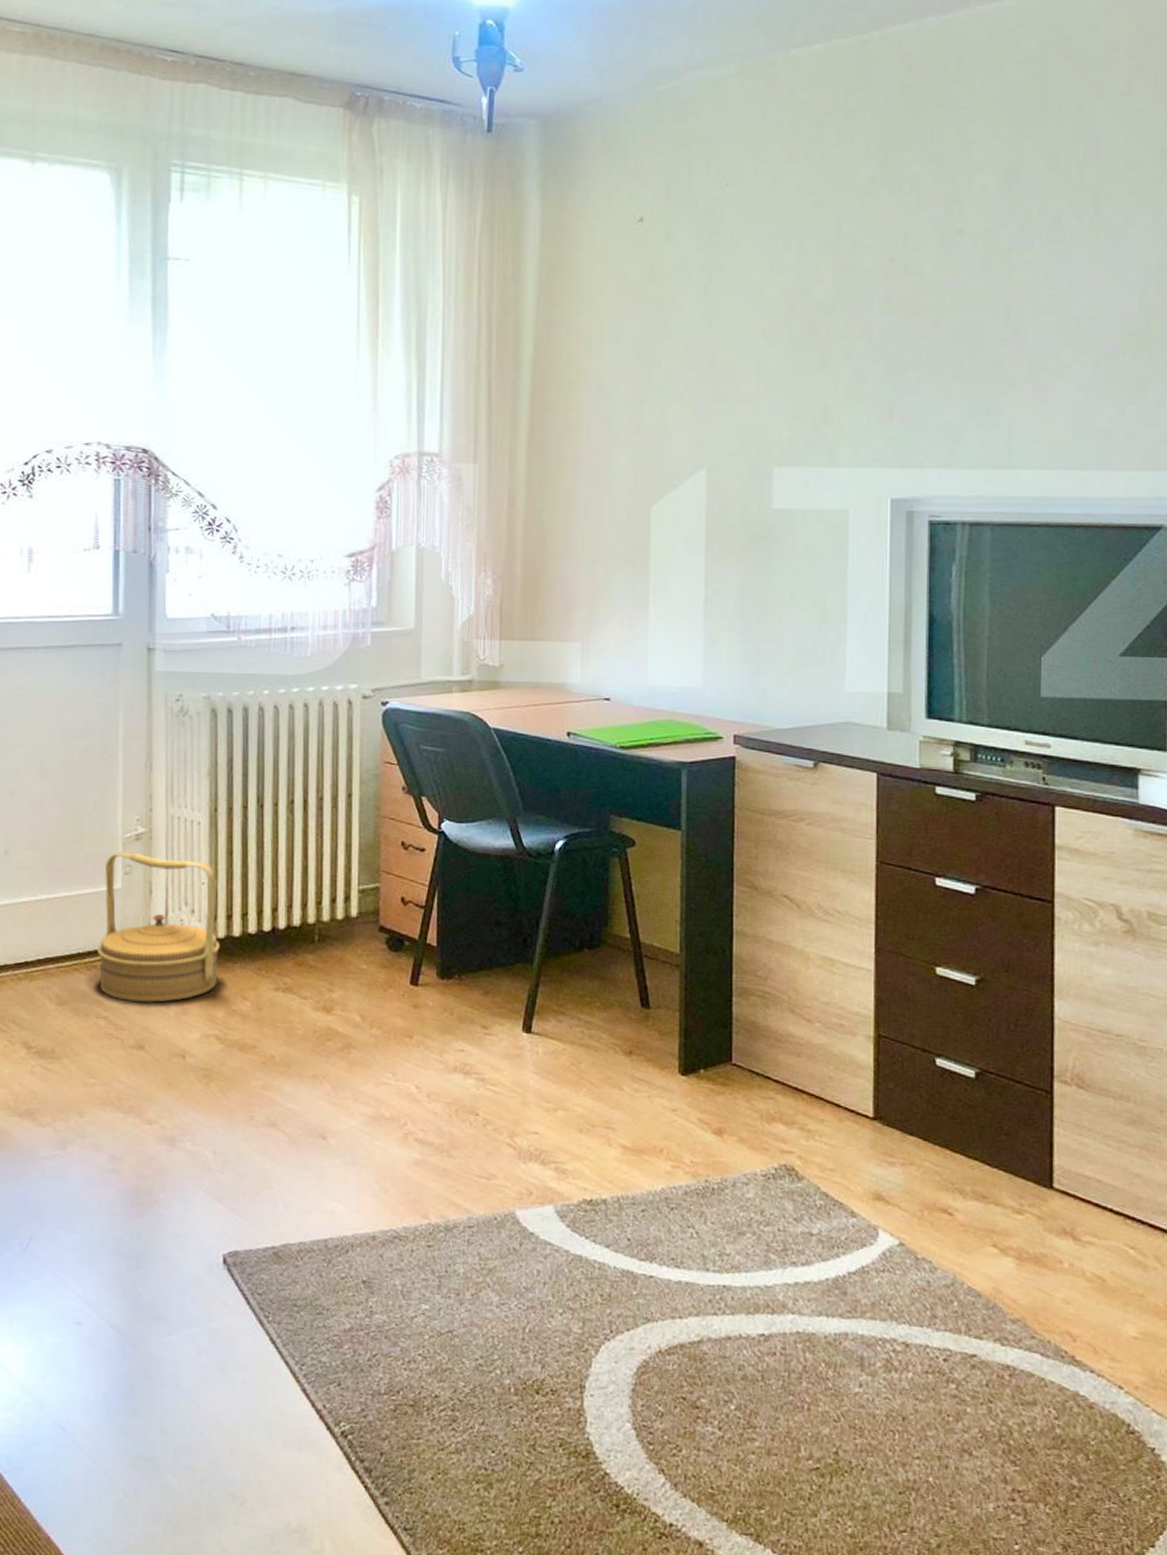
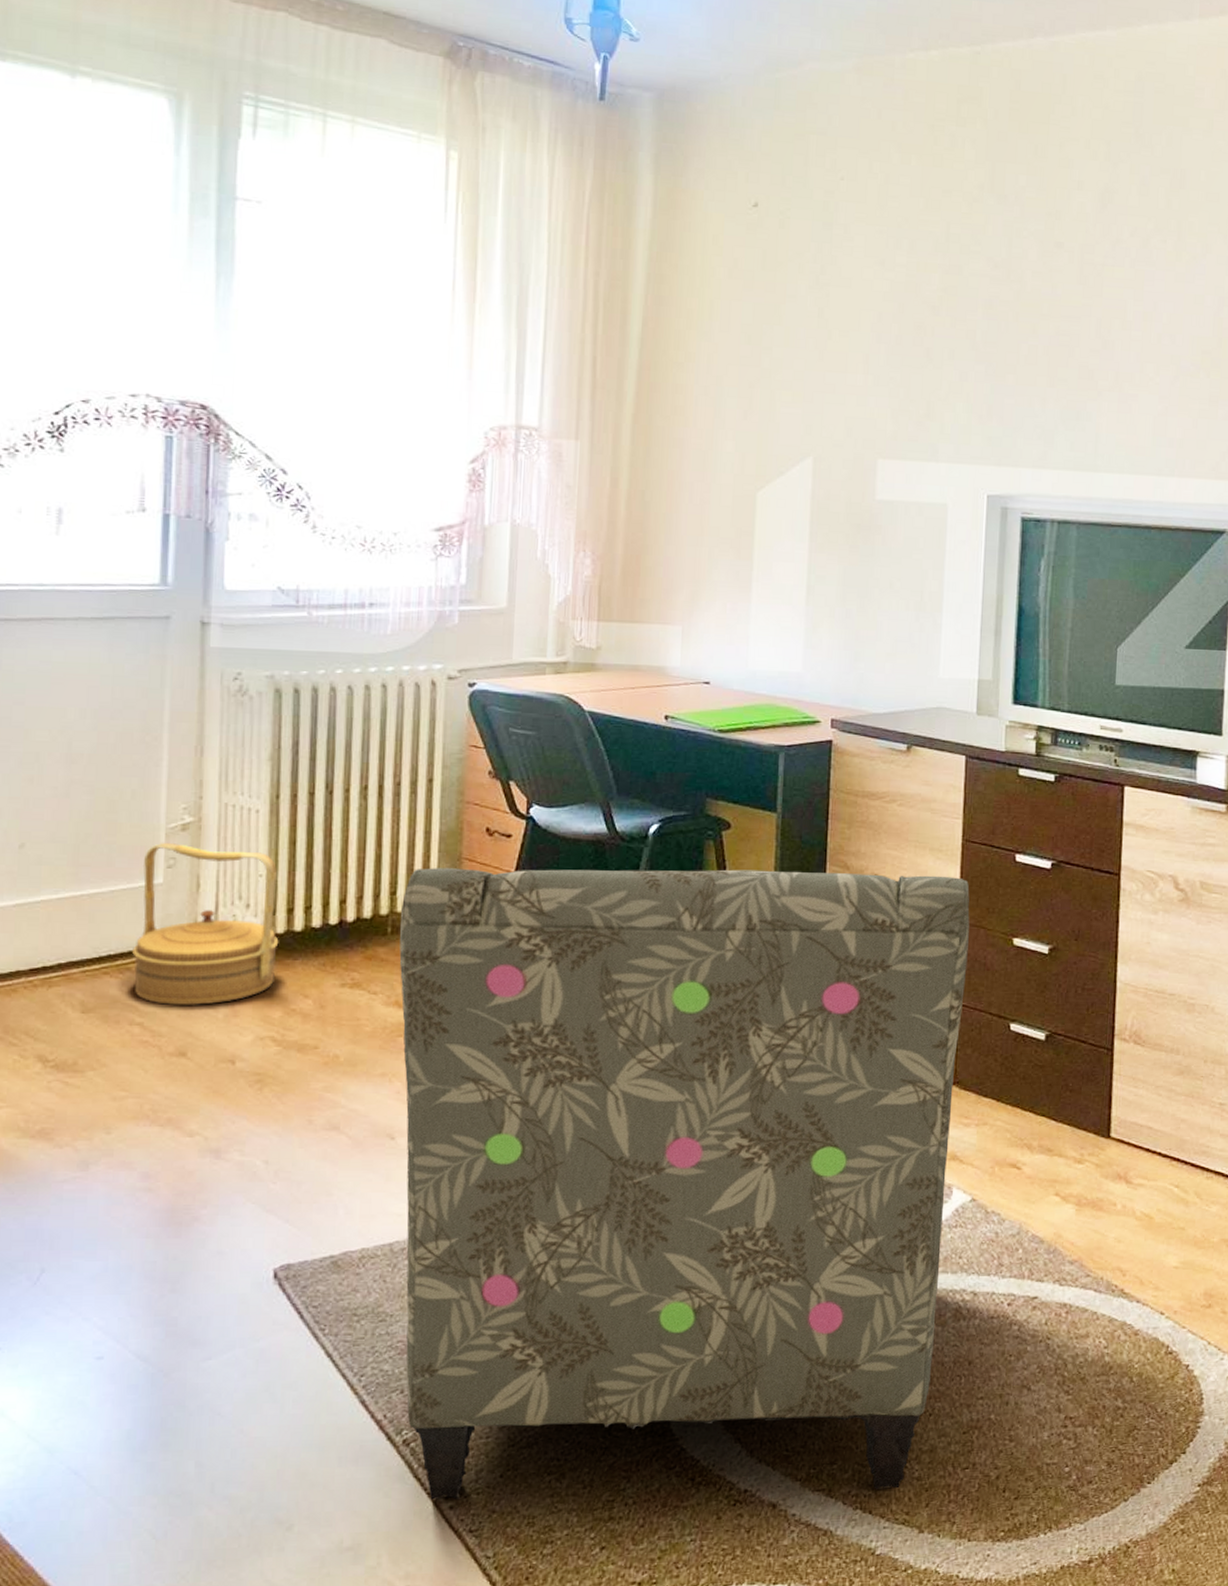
armchair: none [325,879,887,1544] -> present [399,868,970,1500]

